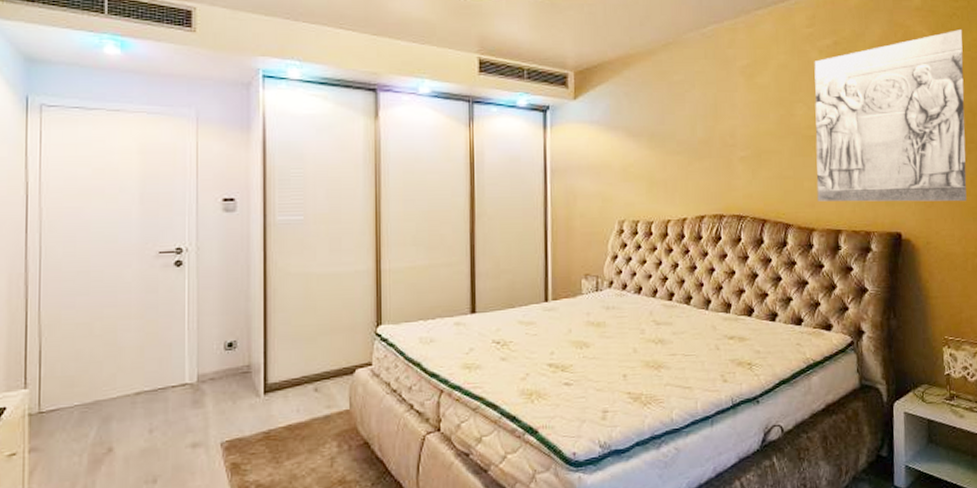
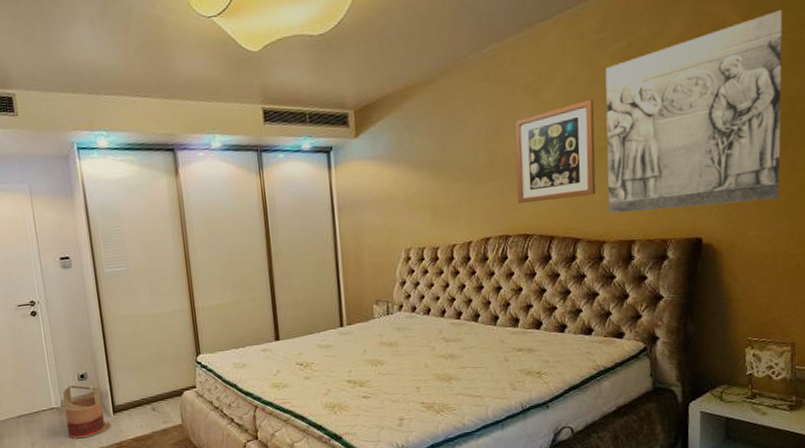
basket: none [200,354,252,425] -> present [62,384,105,439]
wall art: none [730,88,806,183] -> present [514,99,596,203]

